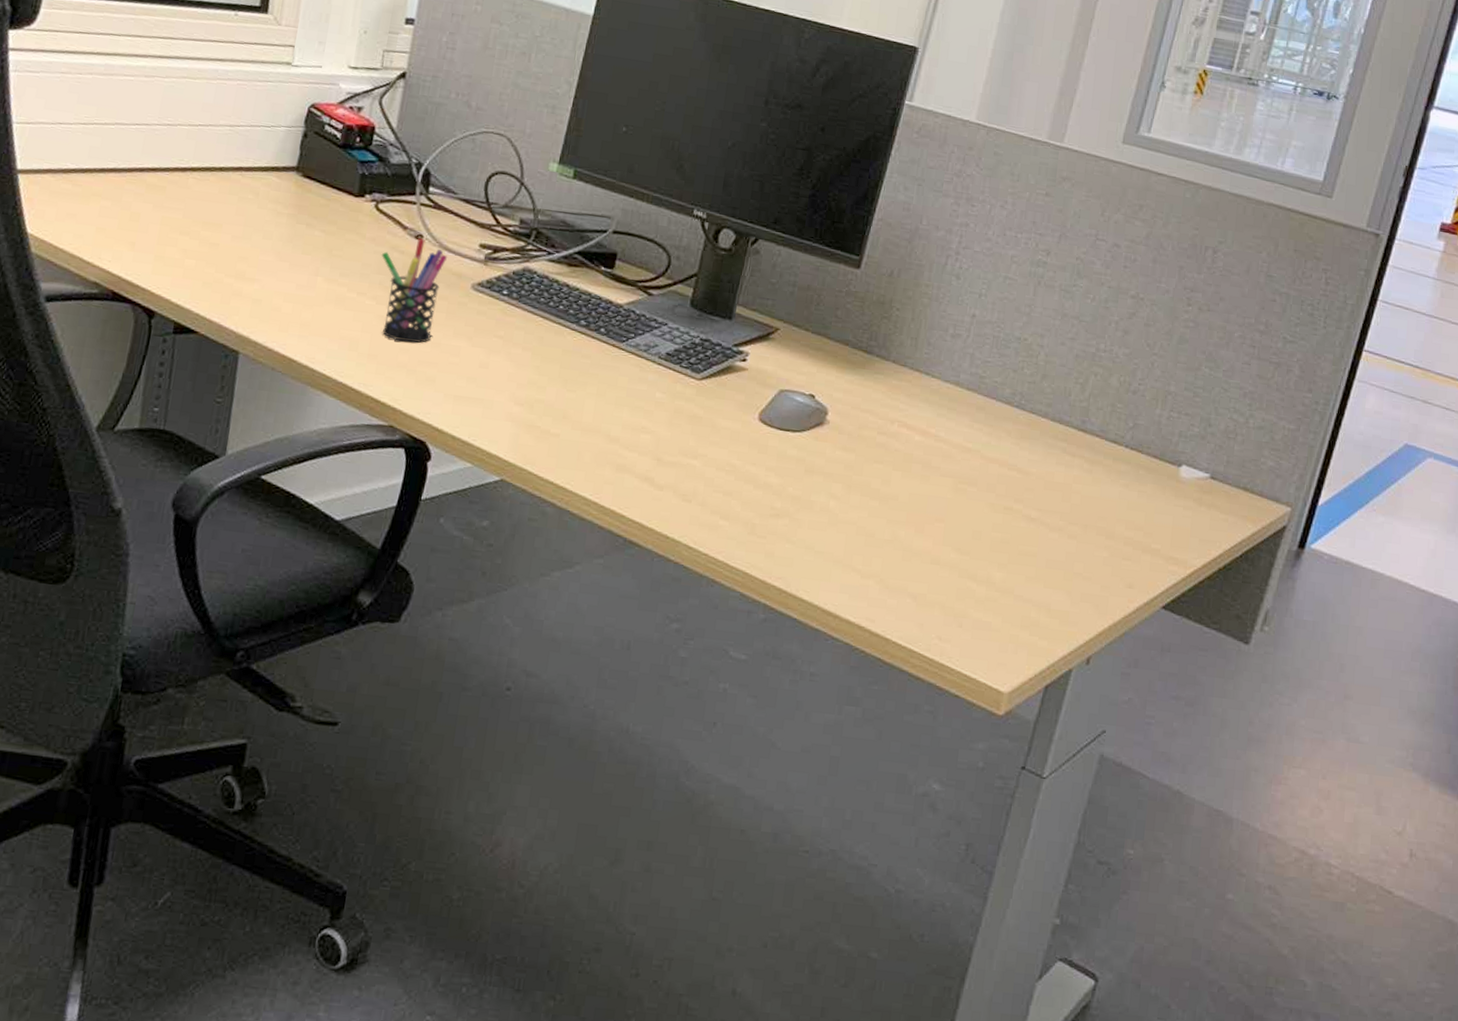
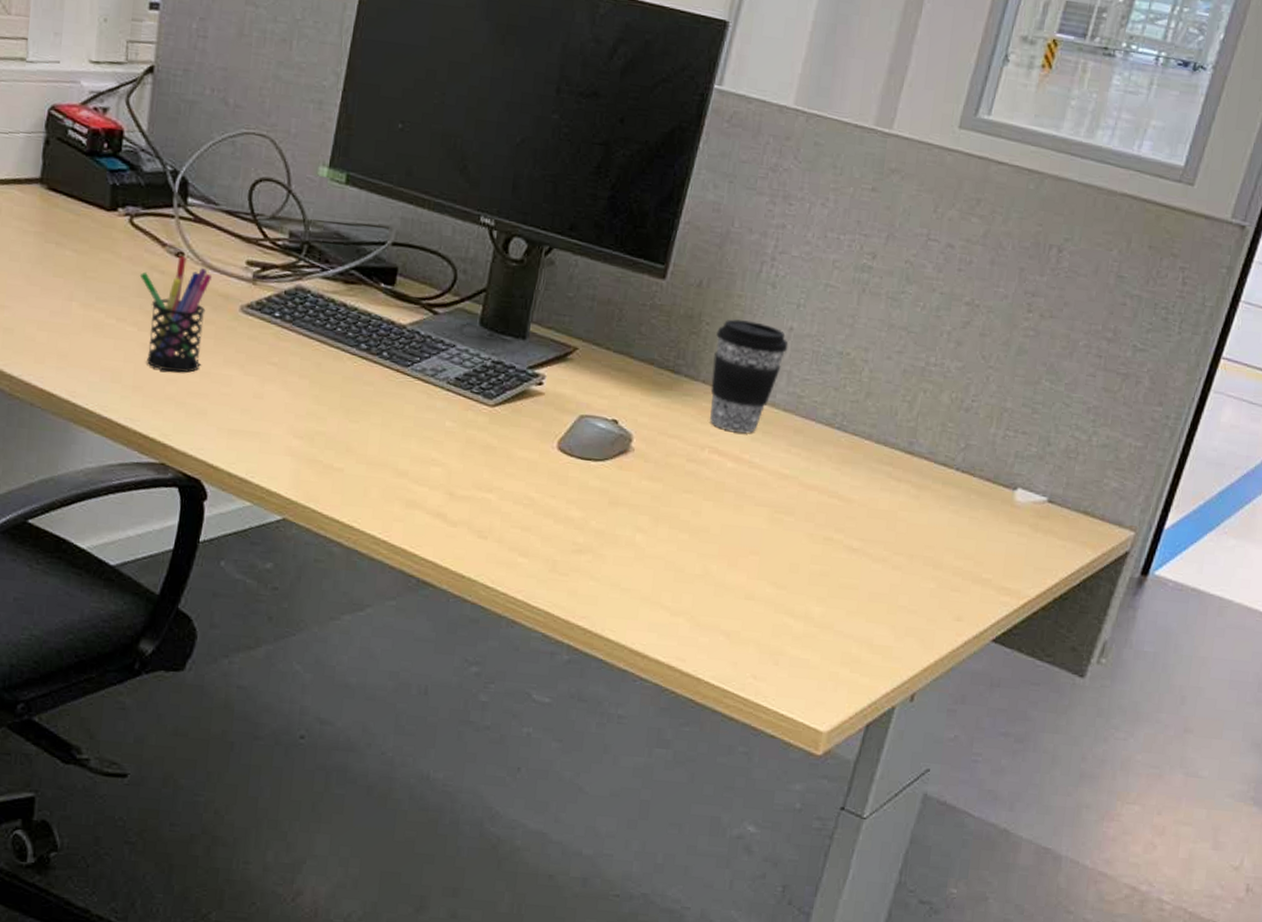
coffee cup: none [899,306,971,409] -> present [710,319,788,433]

